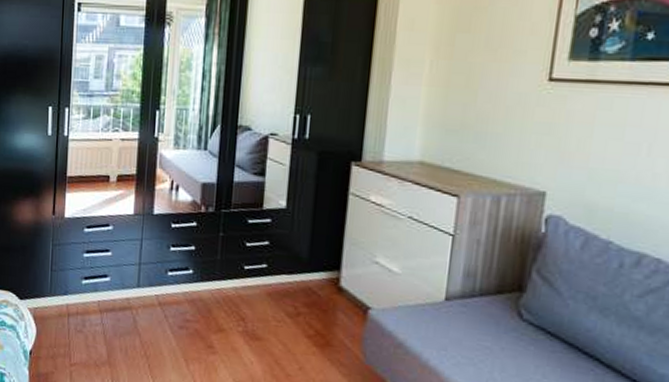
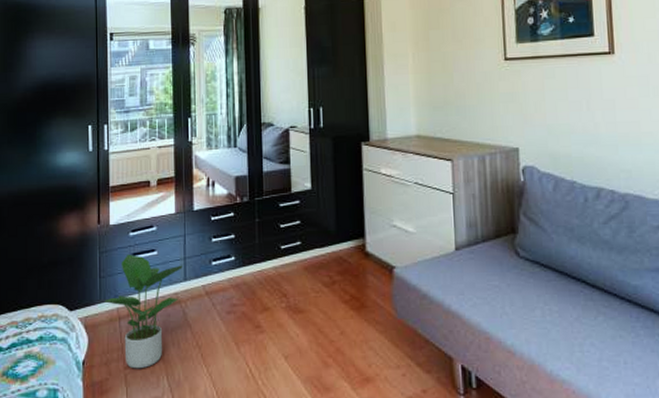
potted plant: none [54,250,137,369] -> present [104,254,182,369]

